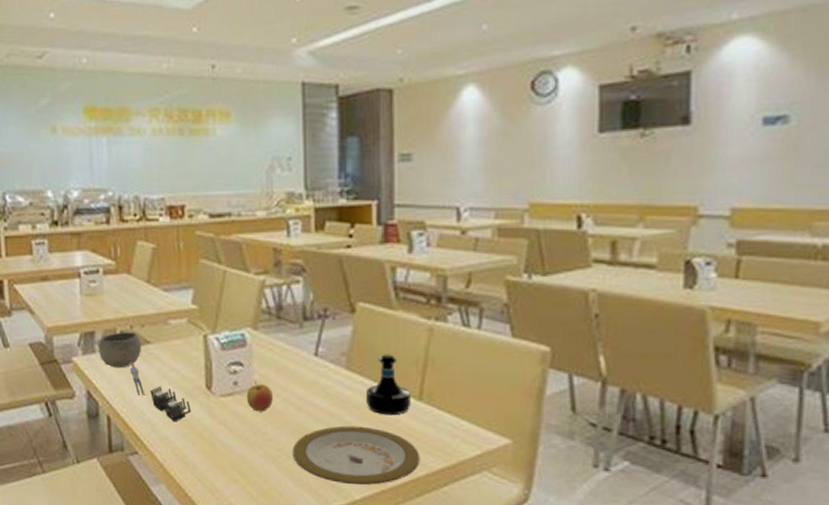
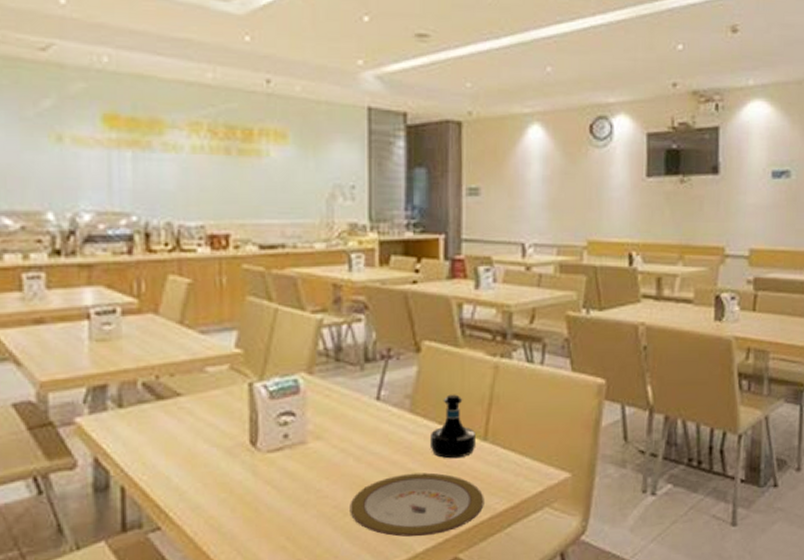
bowl: present [99,332,142,368] -> none [112,383,170,428]
napkin holder: present [129,361,191,423] -> none [153,418,231,487]
apple: present [246,381,274,412] -> none [298,432,330,467]

